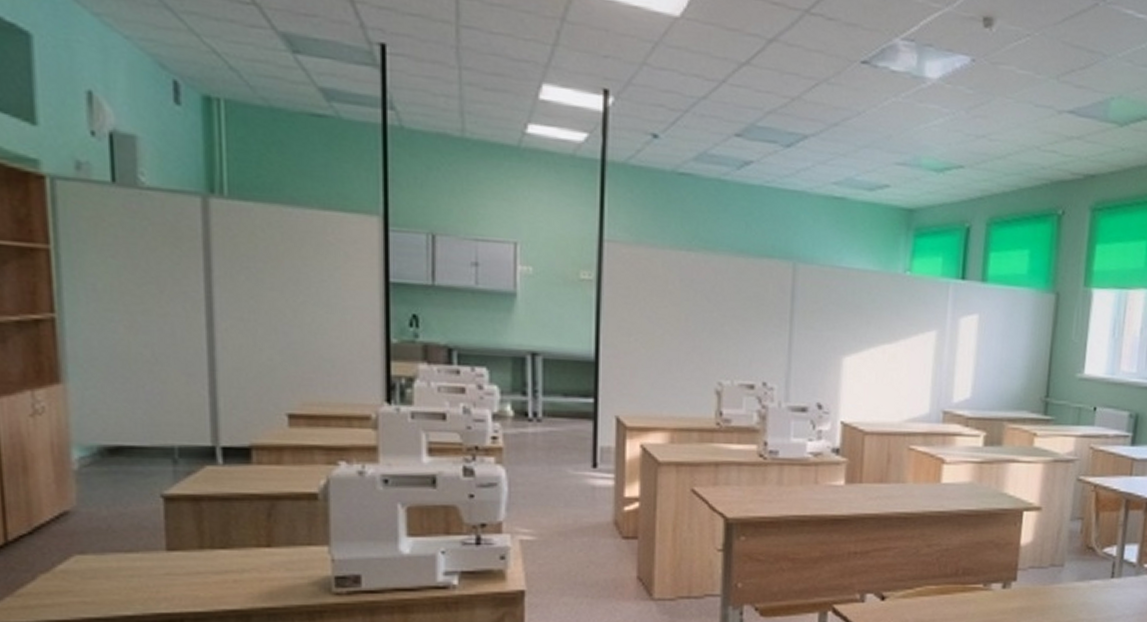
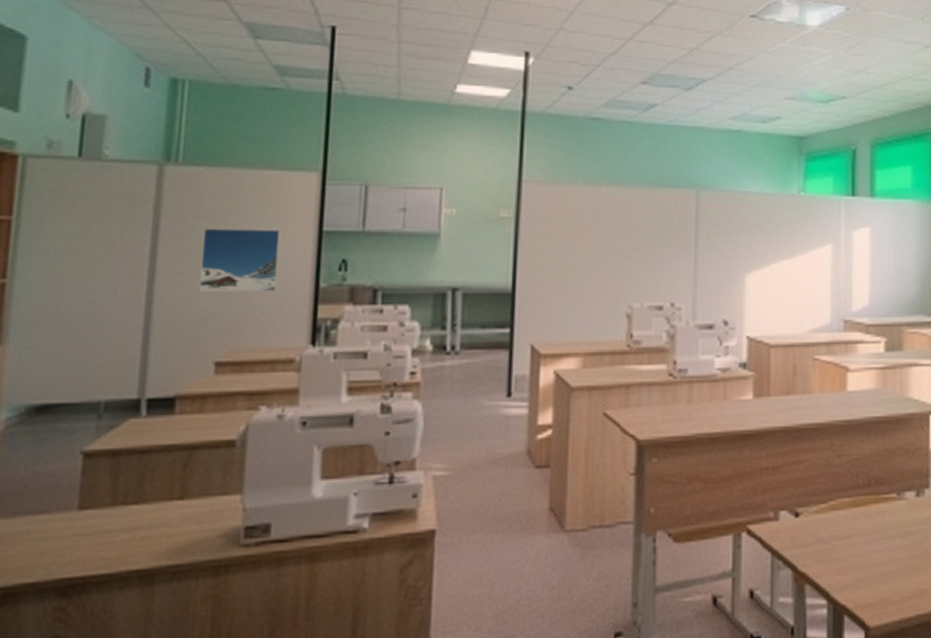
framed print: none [260,271,346,344] -> present [198,228,282,293]

